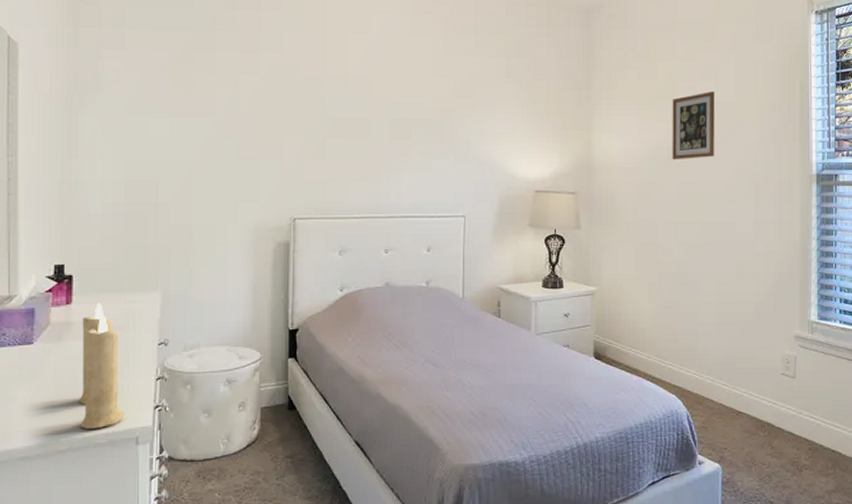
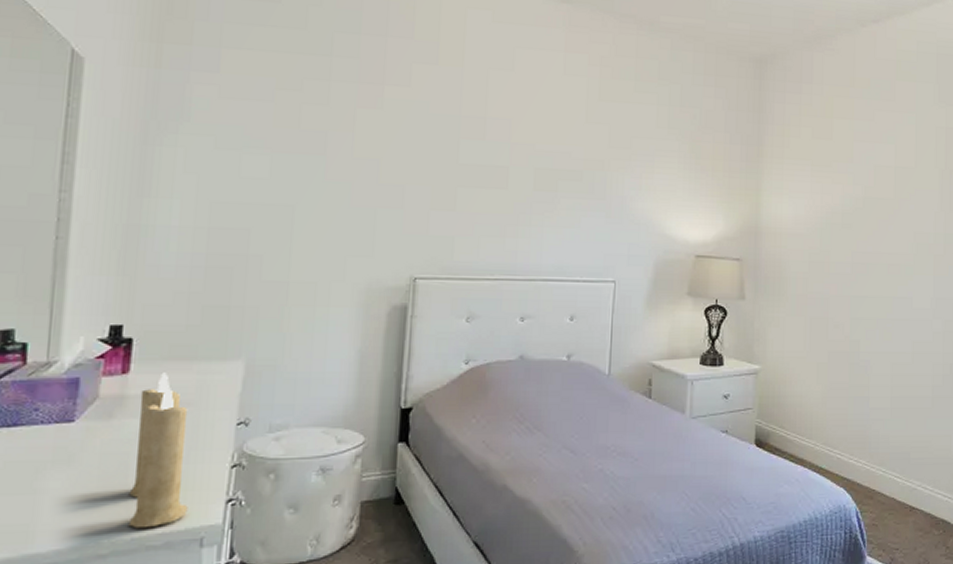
picture frame: present [672,90,715,160] -> none [847,154,893,228]

